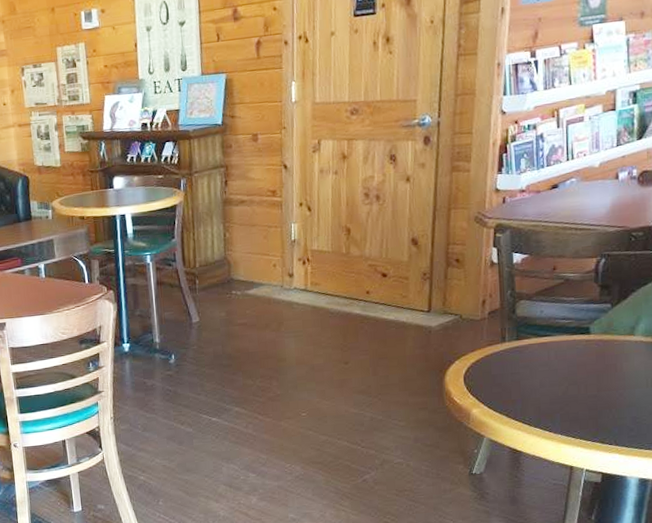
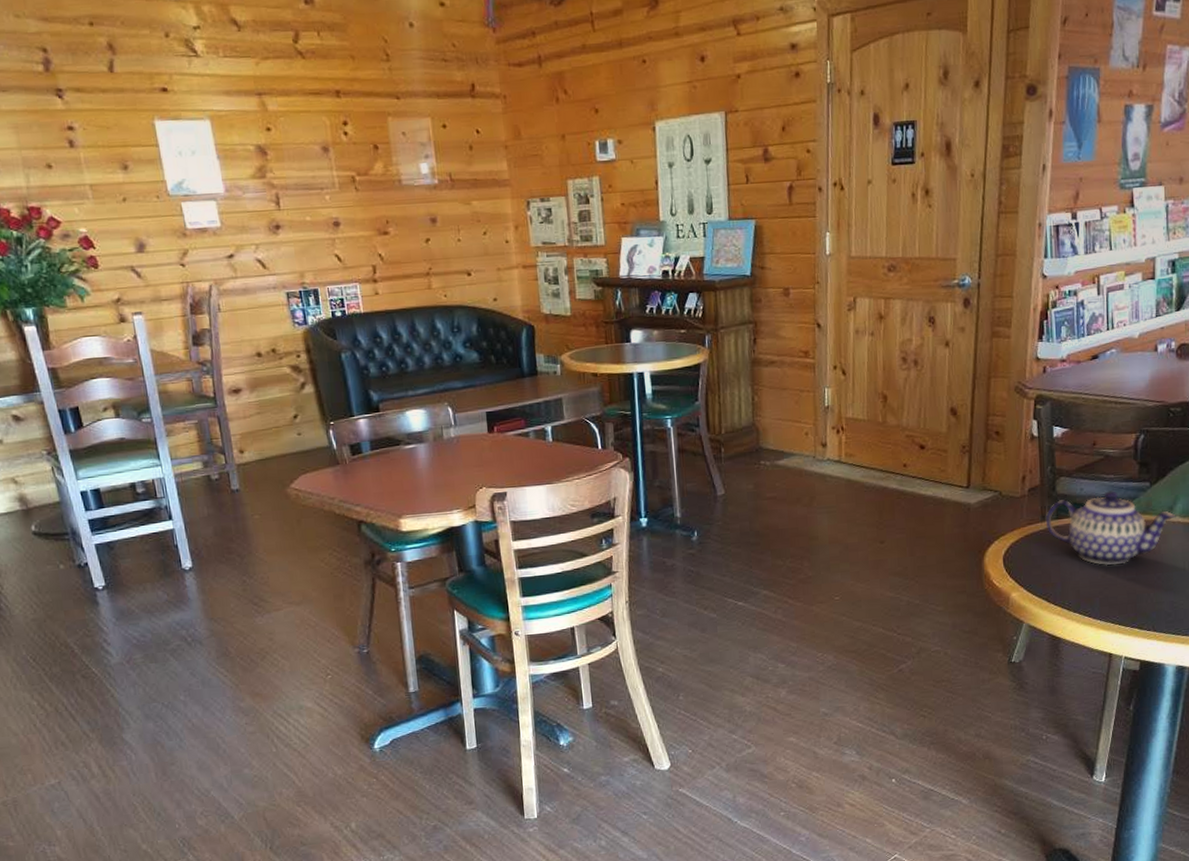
teapot: none [505,312,638,384] -> present [1045,491,1176,566]

